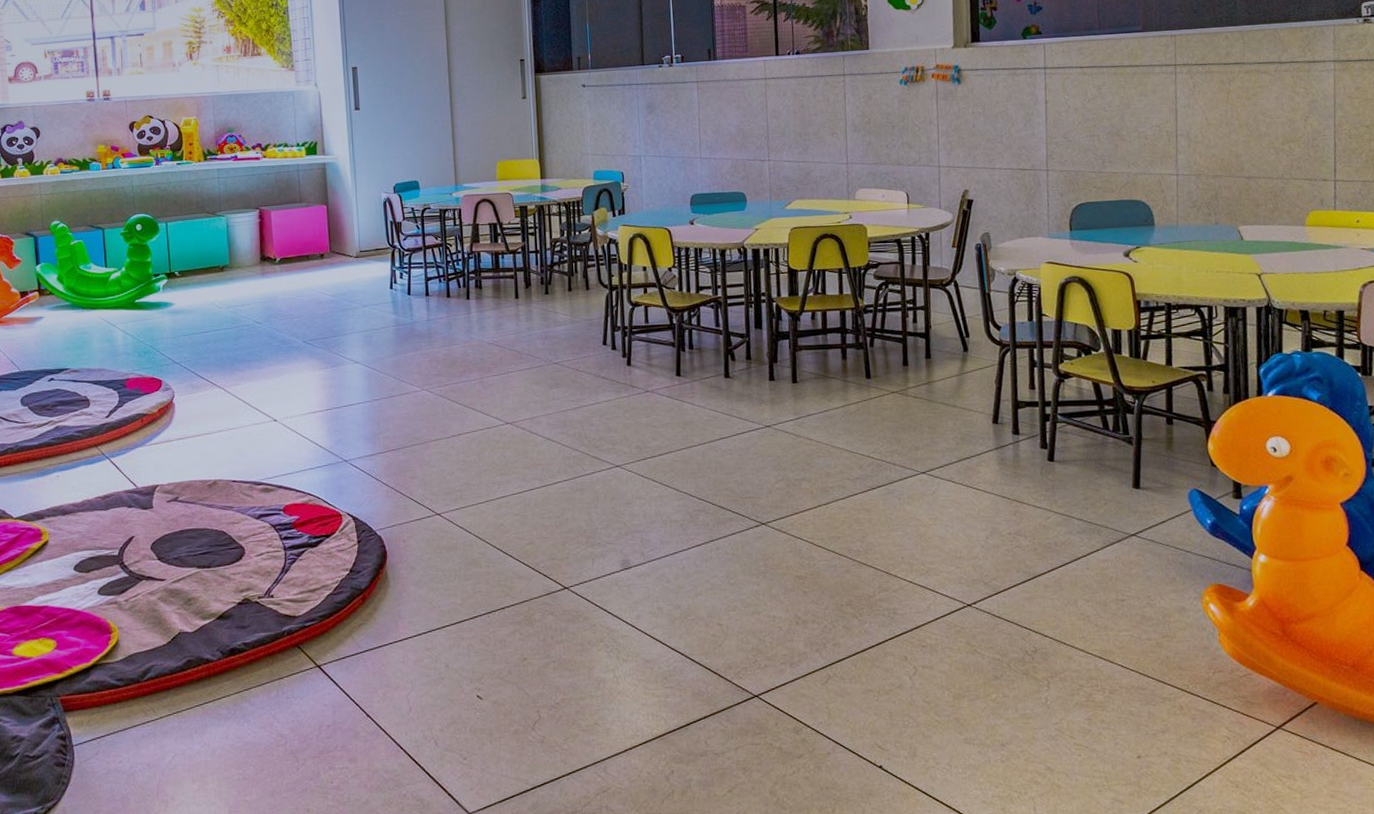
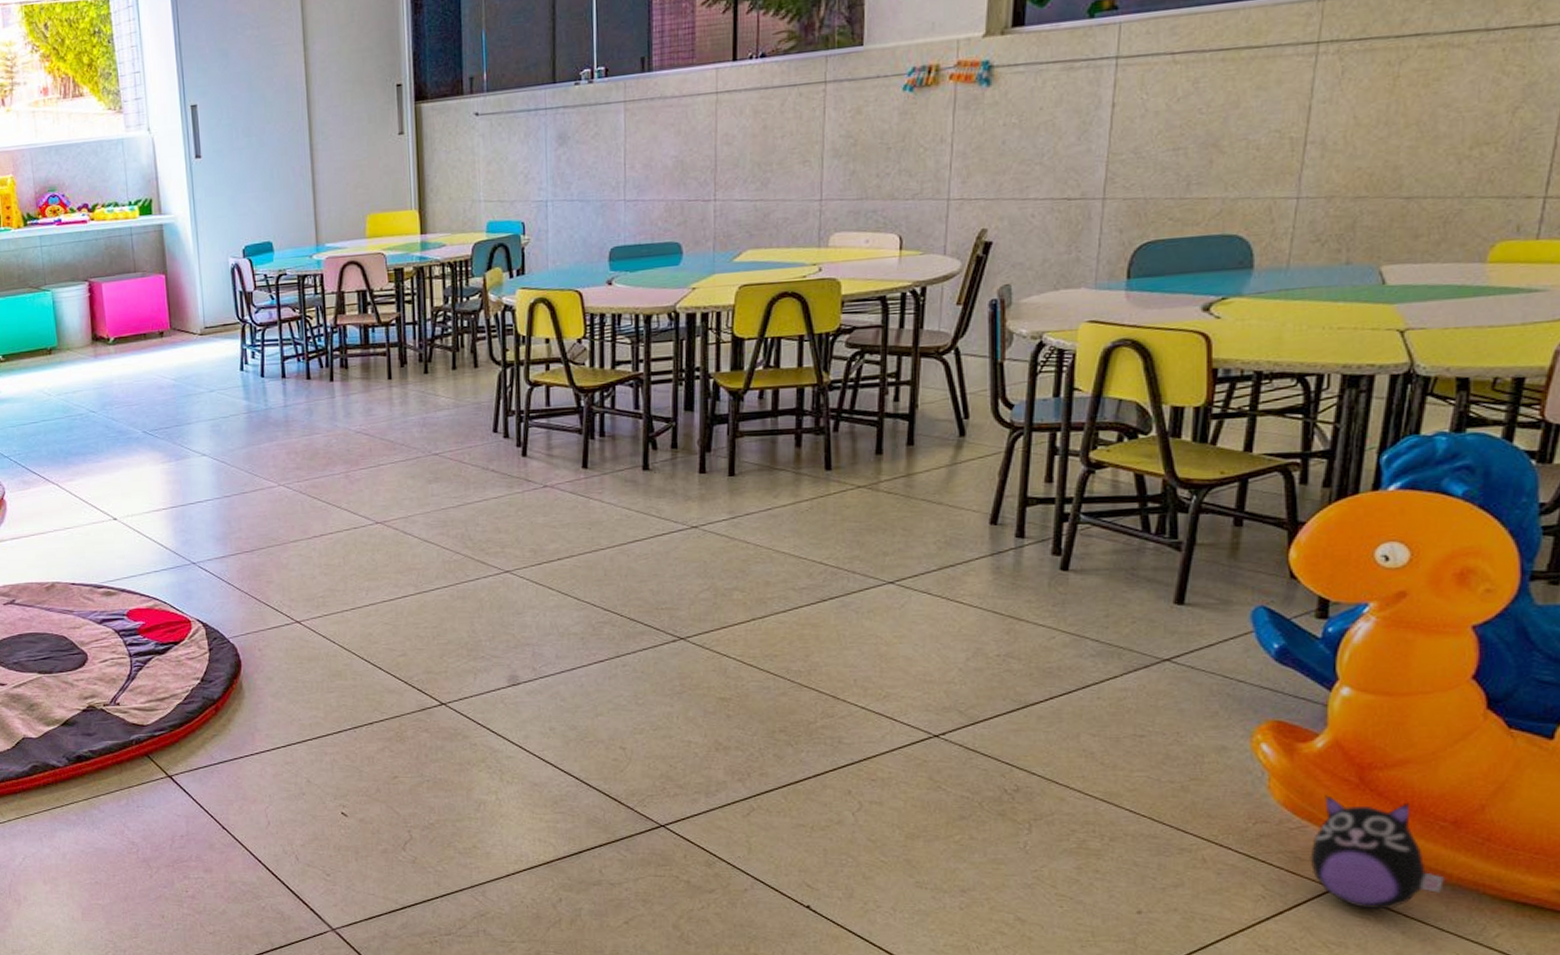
plush toy: none [1257,646,1354,745] -> present [1310,795,1444,910]

